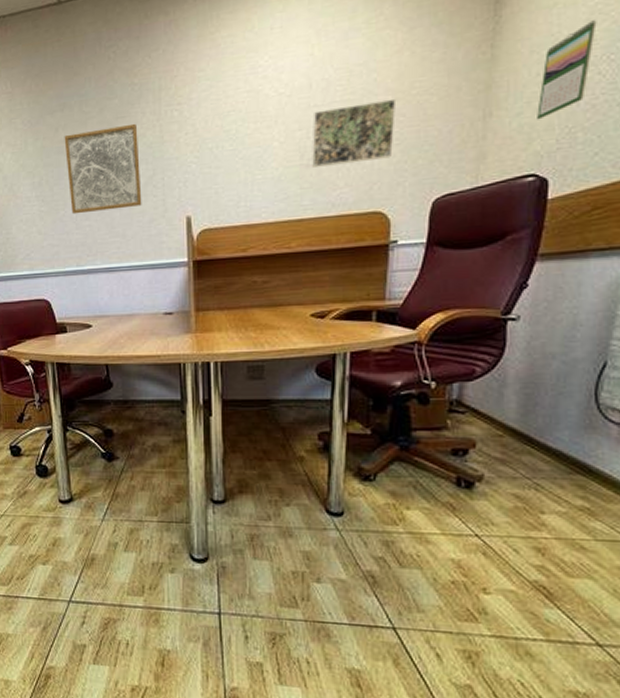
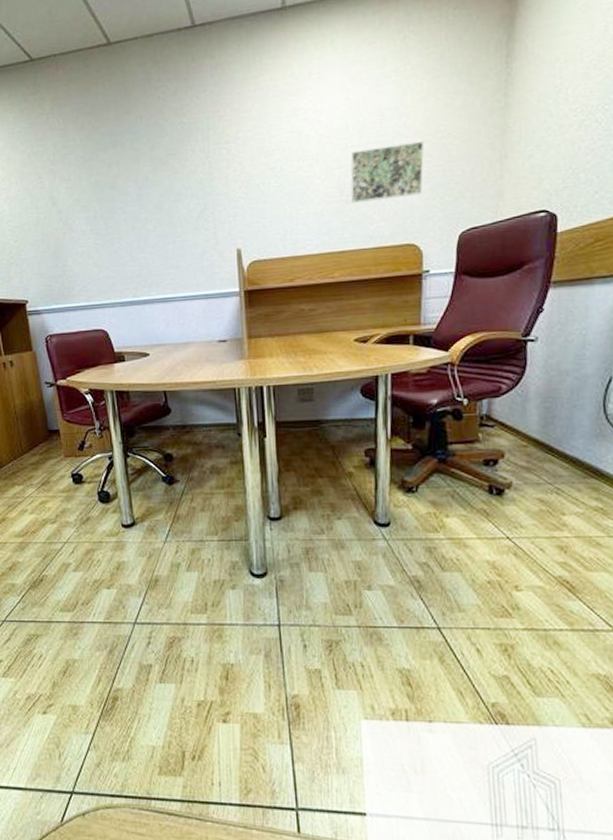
wall art: present [64,123,142,215] -> none [117,160,194,247]
calendar: present [537,20,597,120] -> none [545,74,592,162]

